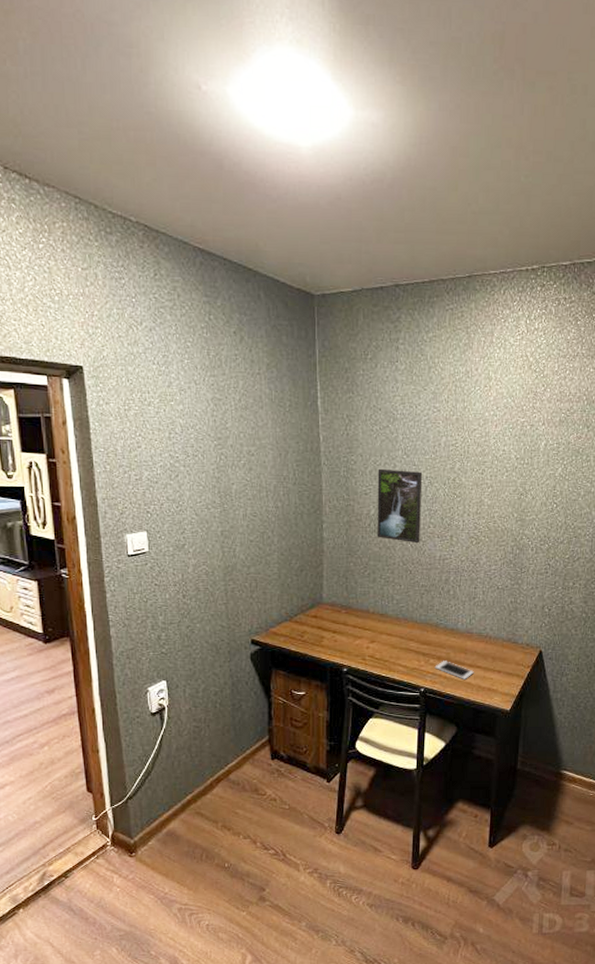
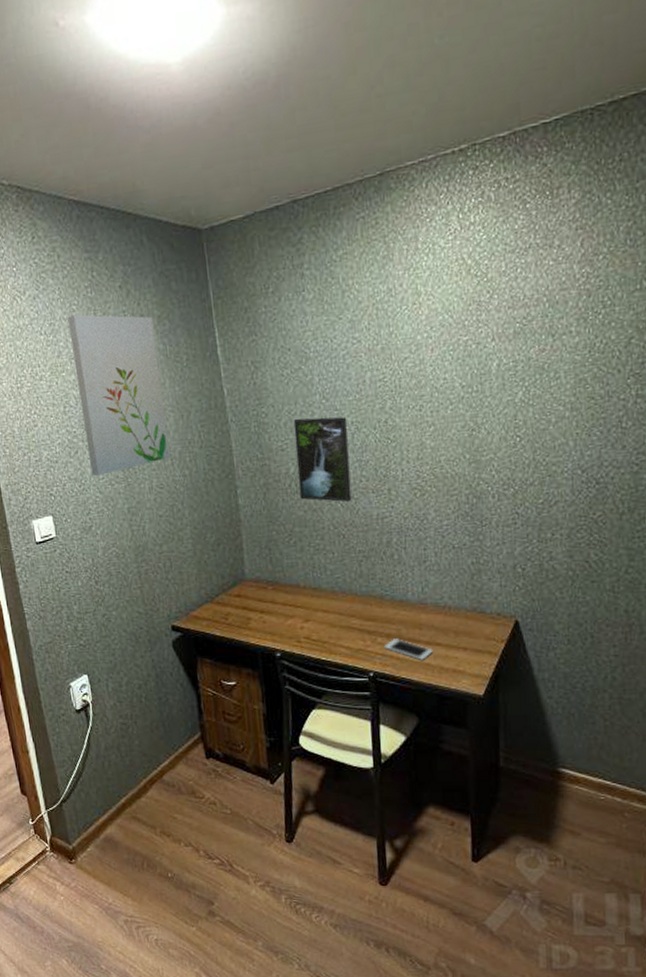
wall art: none [181,351,266,499] -> present [67,314,170,476]

